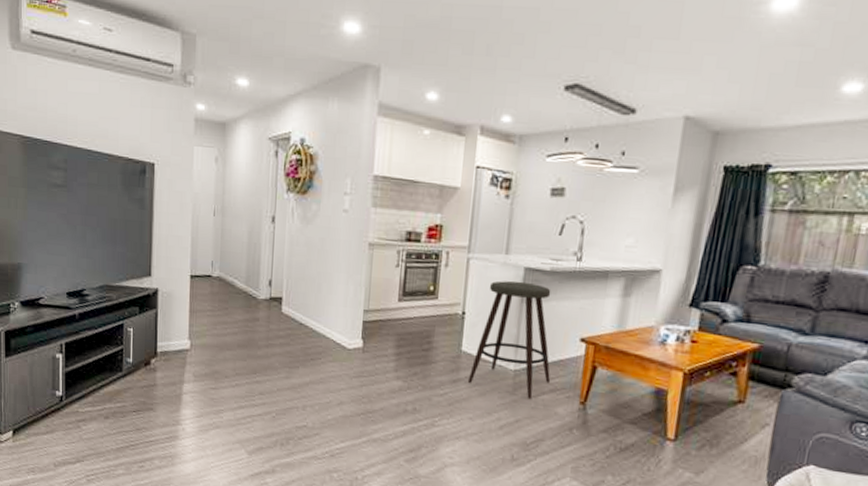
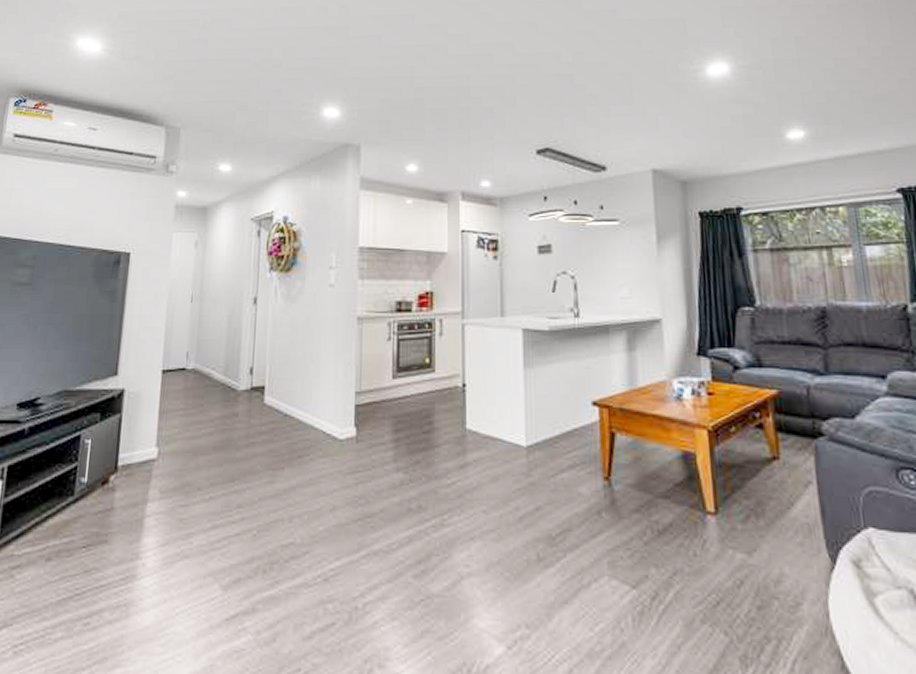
bar stool: present [467,281,551,400] -> none [476,344,568,480]

